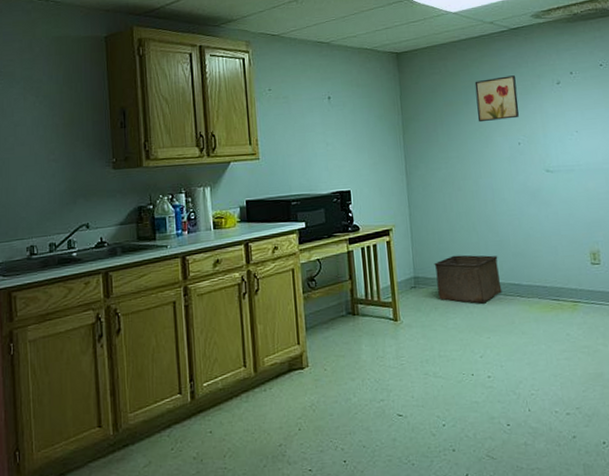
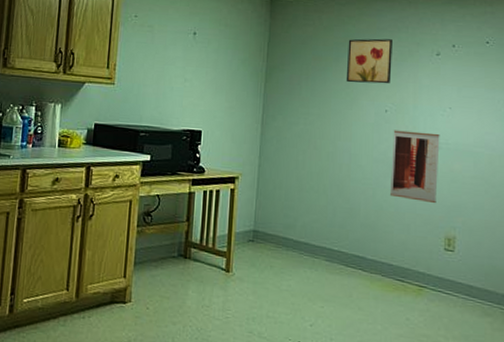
storage bin: present [434,255,502,304] -> none [276,215,345,271]
wall art: none [528,157,578,223] -> present [390,130,440,204]

